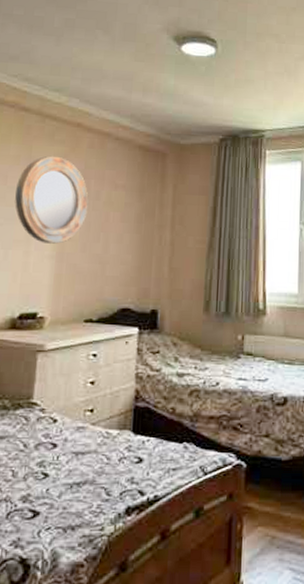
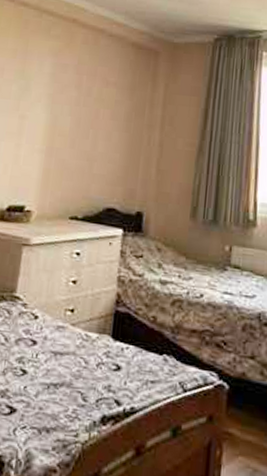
home mirror: present [15,155,89,244] -> none [9,50,80,138]

